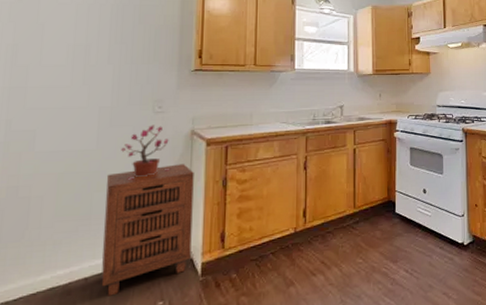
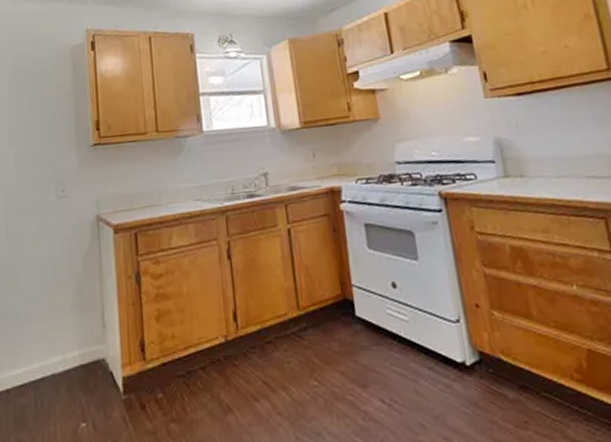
cabinet: present [101,164,194,296] -> none [18,256,110,413]
potted plant: present [121,125,170,180] -> none [29,212,79,277]

